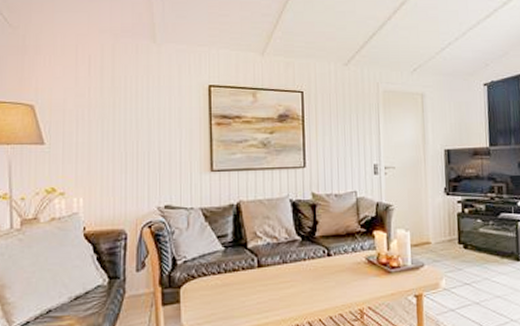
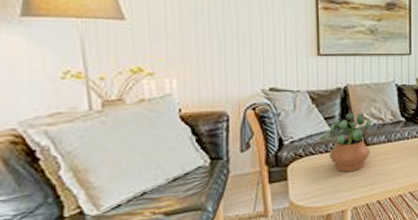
potted plant: none [212,231,265,296] -> present [319,113,372,172]

